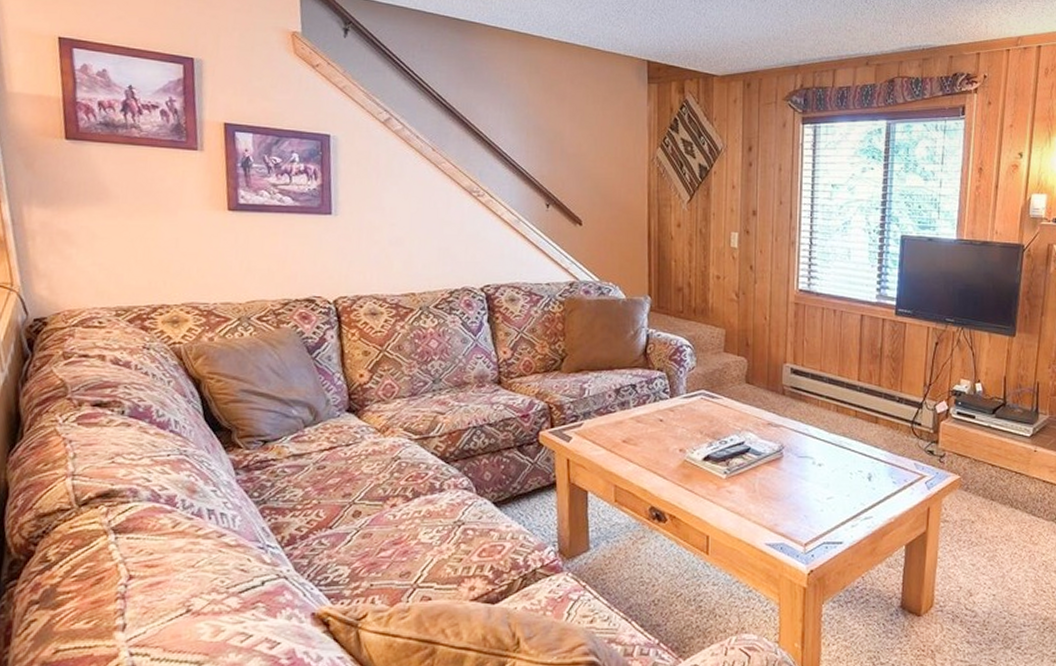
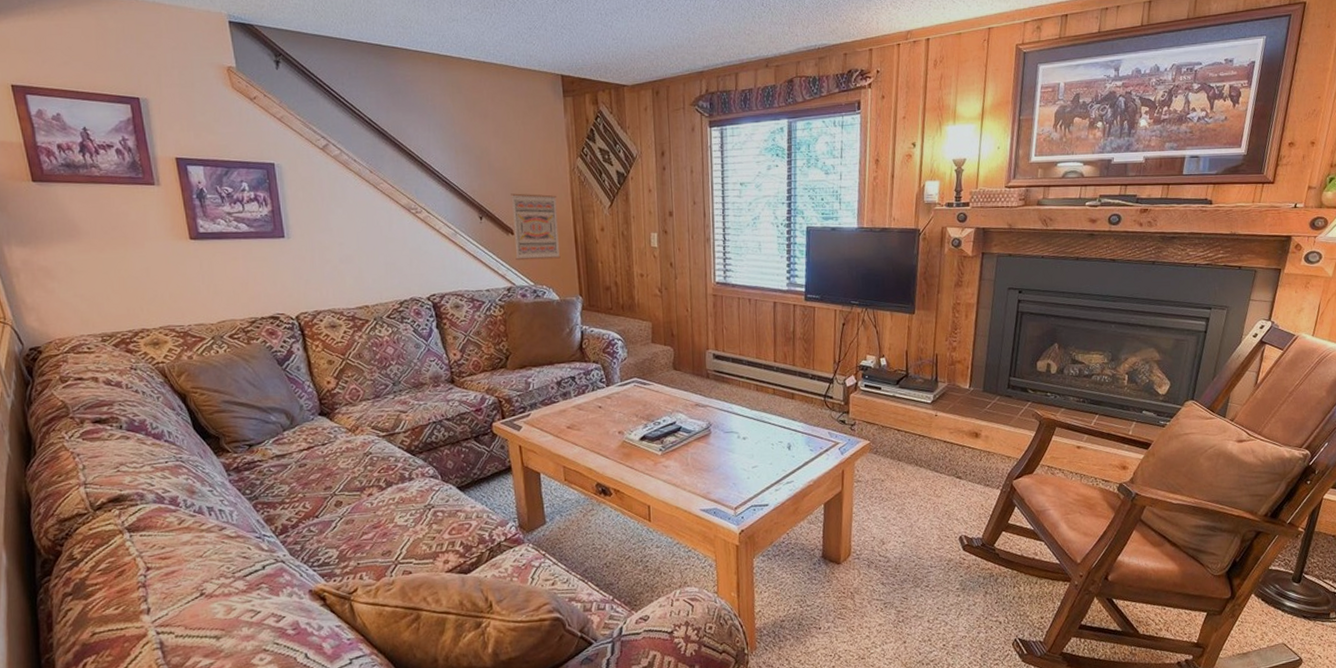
wall art: none [581,181,631,254] -> present [511,193,561,261]

